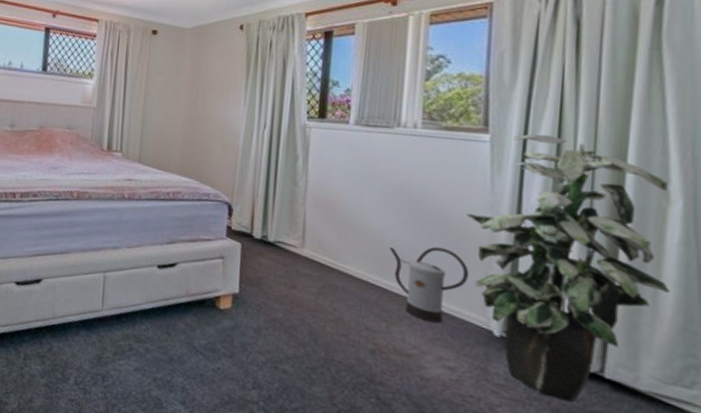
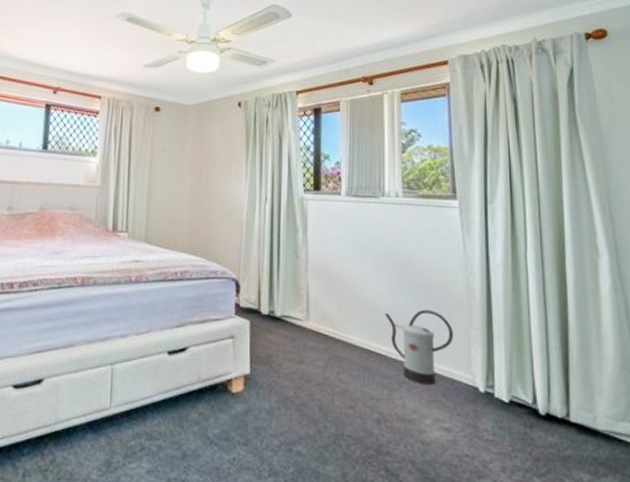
indoor plant: present [466,133,670,403] -> none [446,198,609,450]

